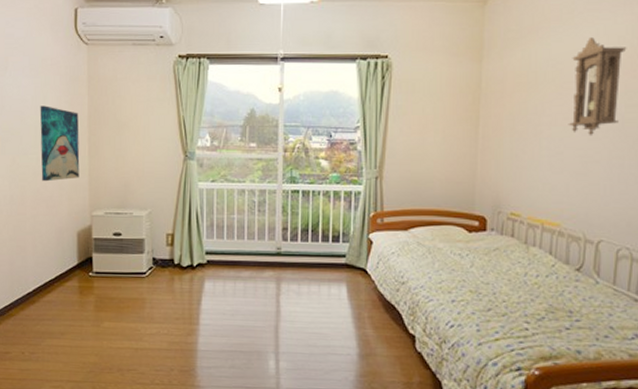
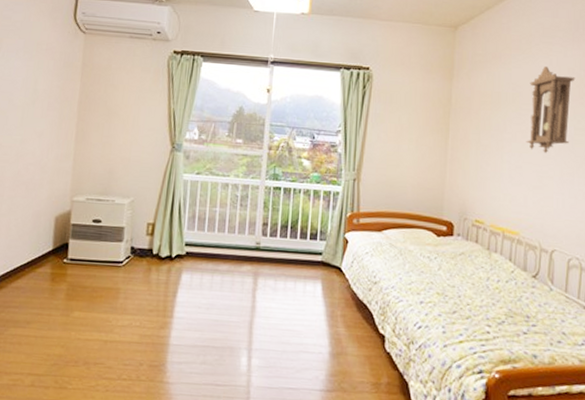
wall art: present [40,106,80,182] -> none [23,88,69,164]

